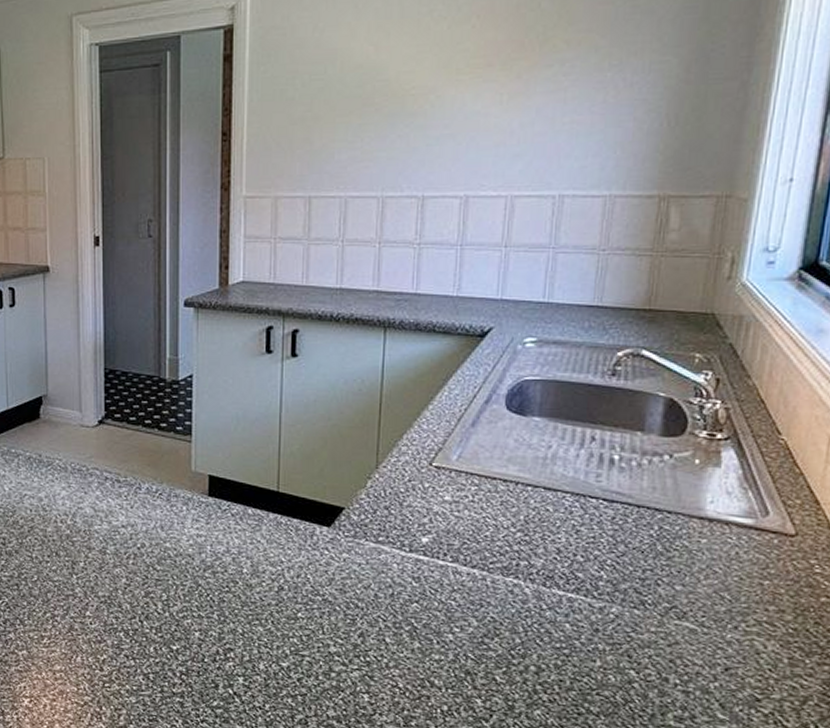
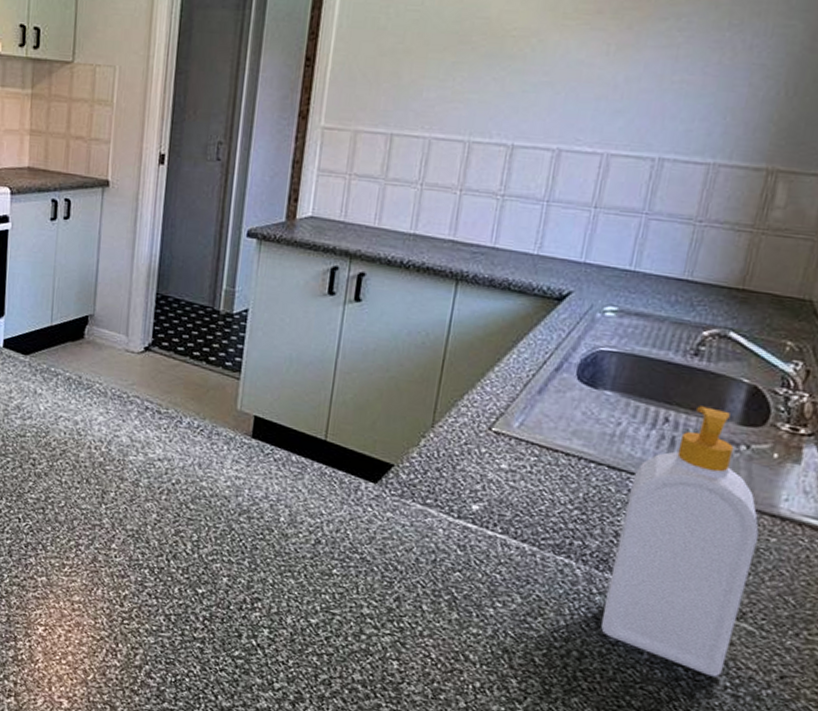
soap bottle: none [554,422,690,676] -> present [601,406,760,678]

